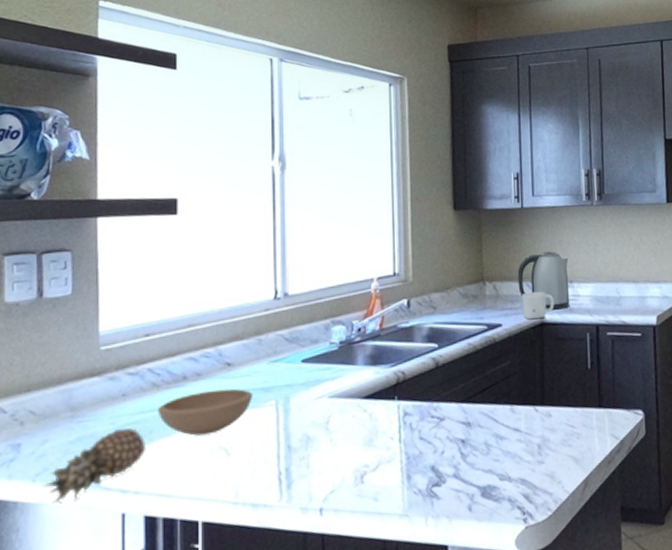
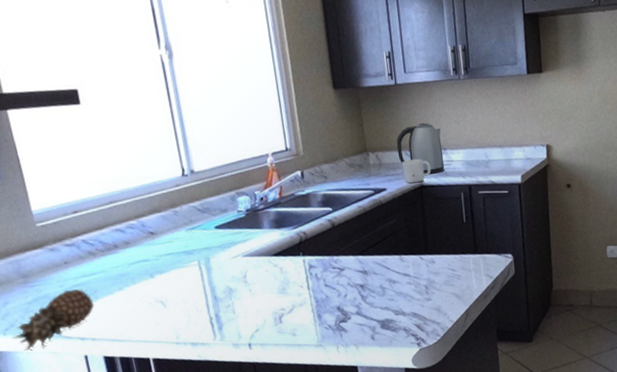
bowl: present [157,388,254,436] -> none [97,253,178,293]

